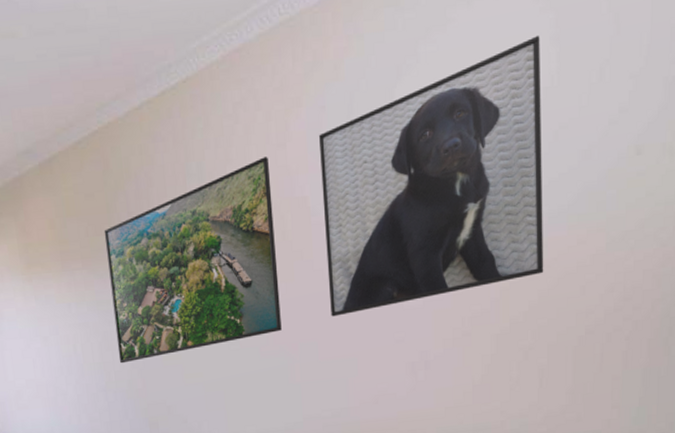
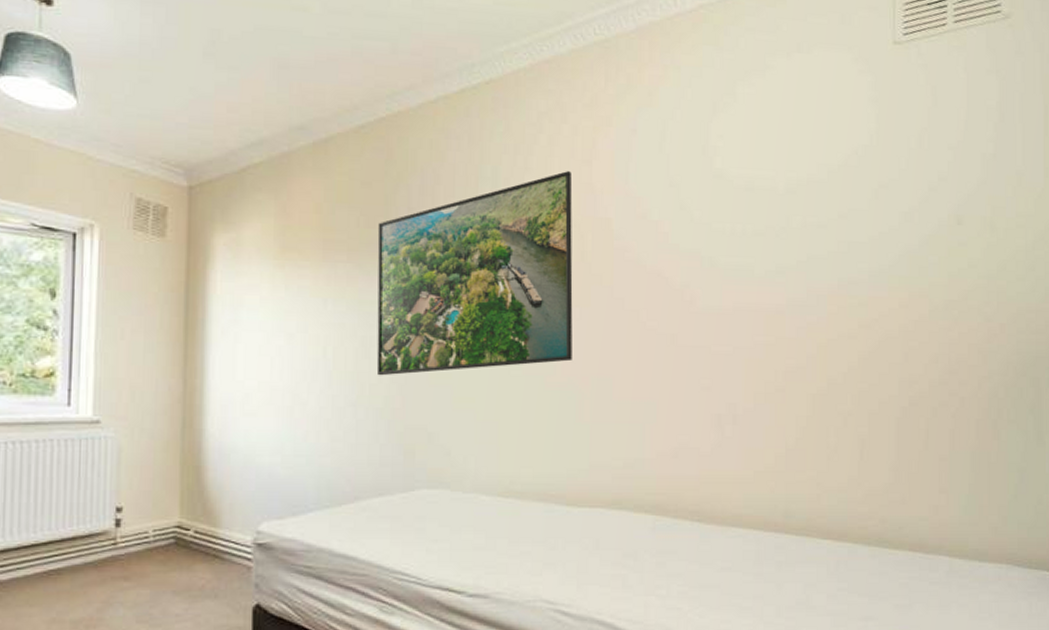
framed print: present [318,35,544,317] -> none [627,94,864,352]

